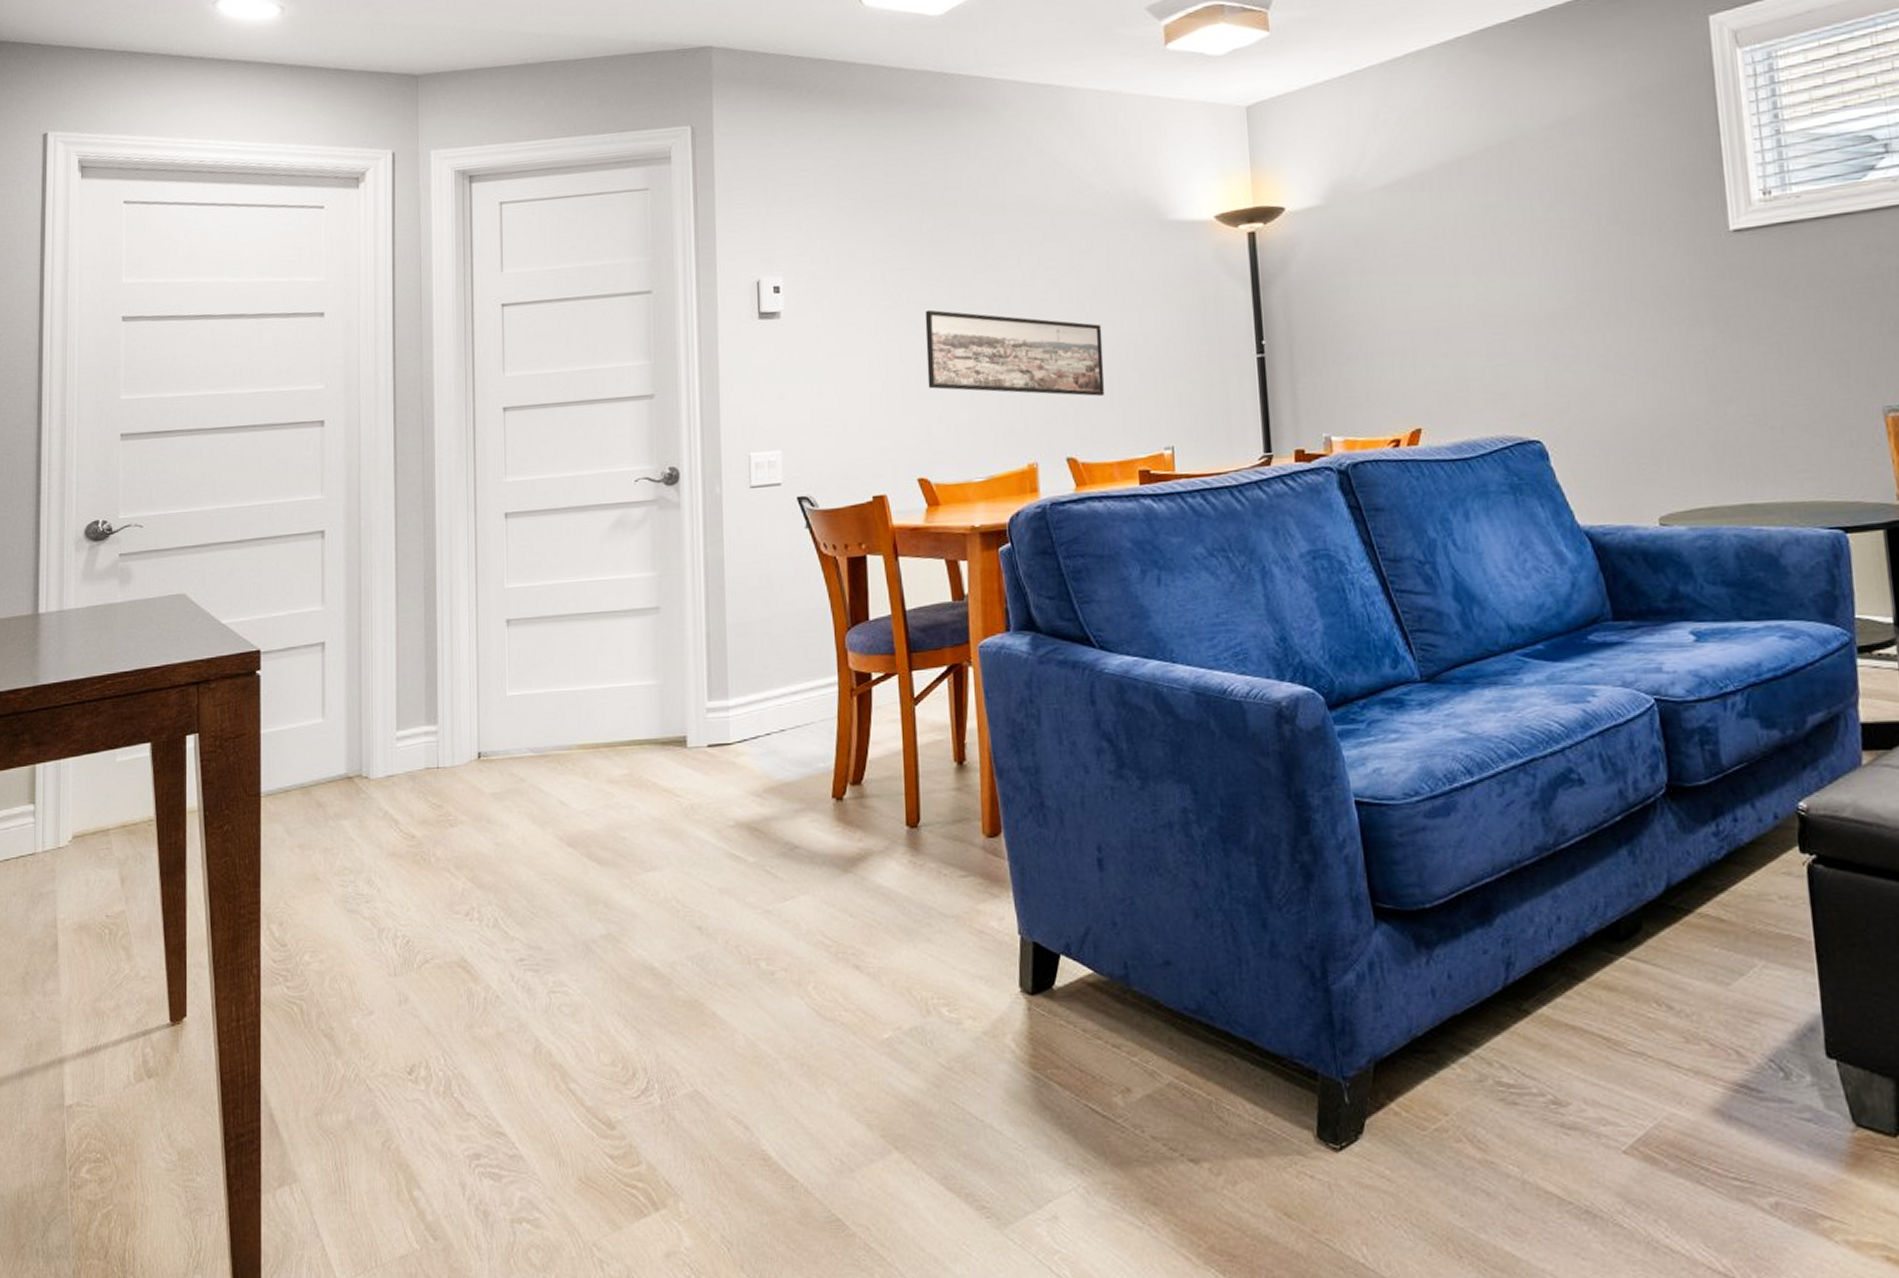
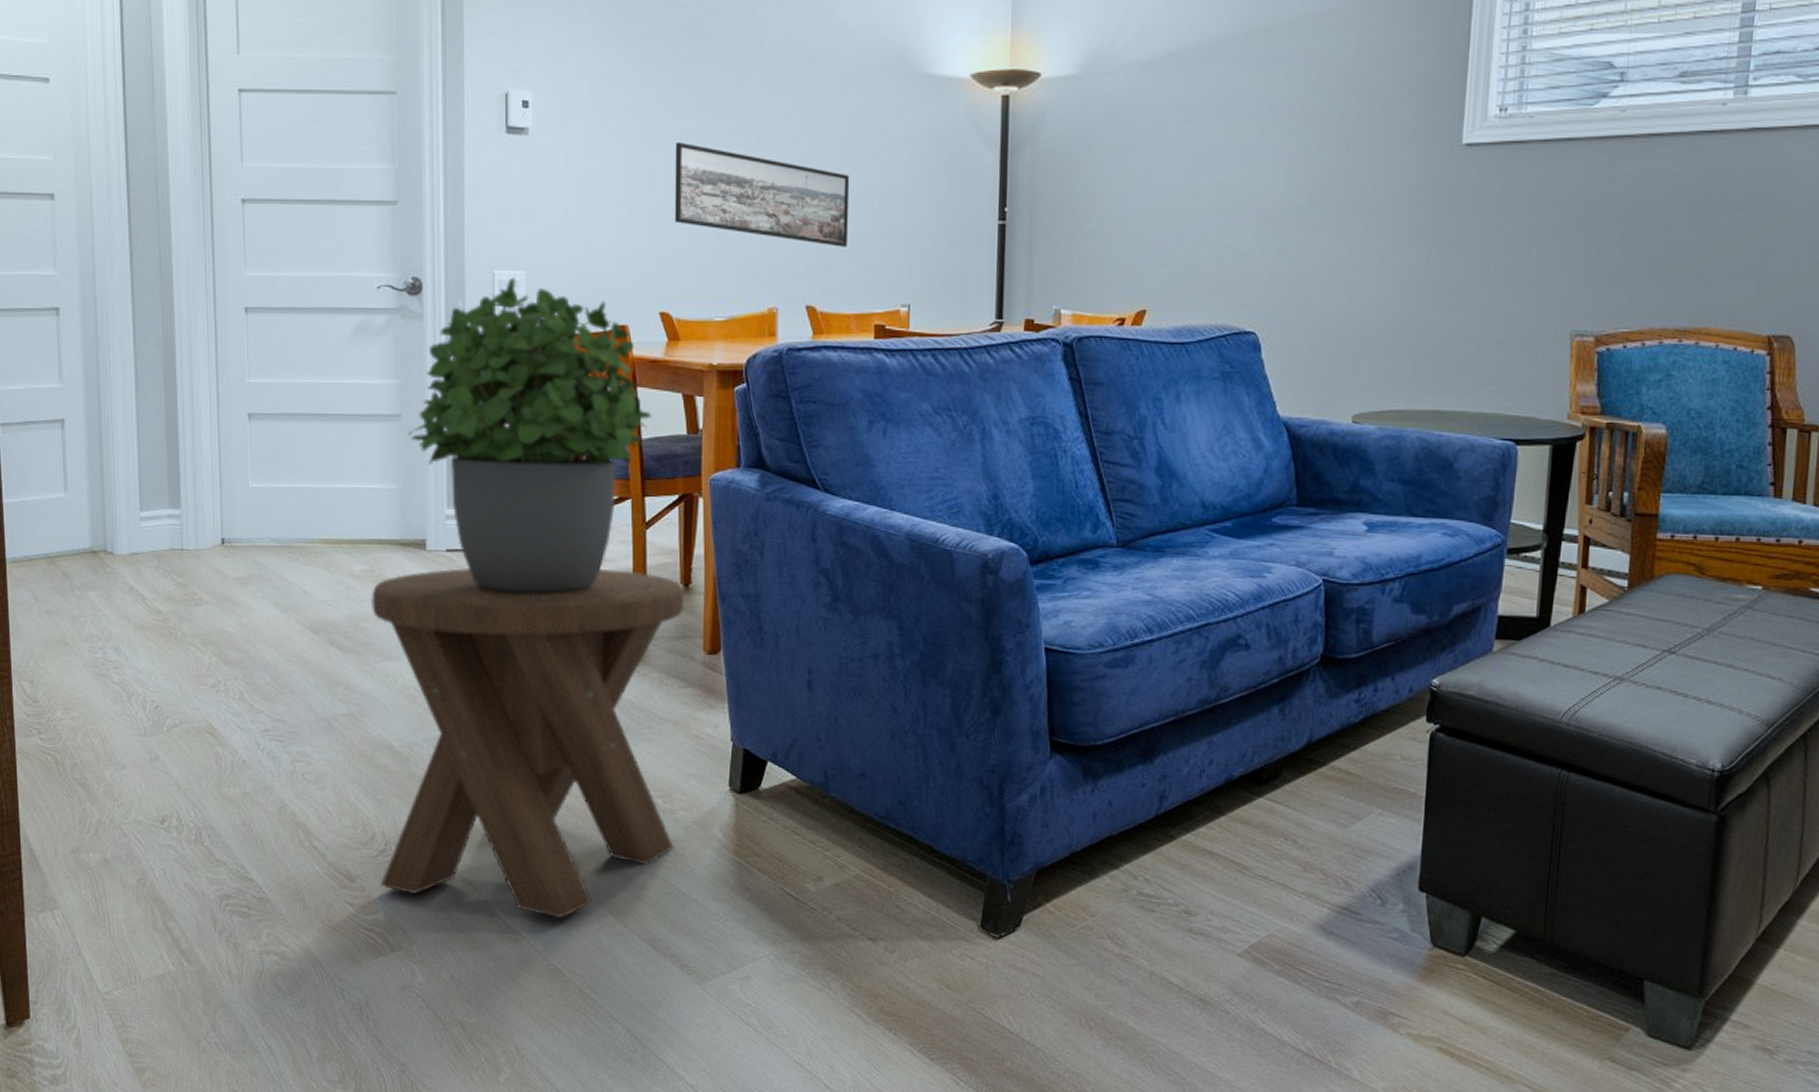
music stool: none [630,751,964,1159] -> present [370,568,685,919]
potted plant: none [667,458,916,787] -> present [408,277,652,594]

